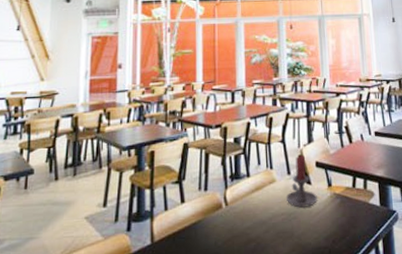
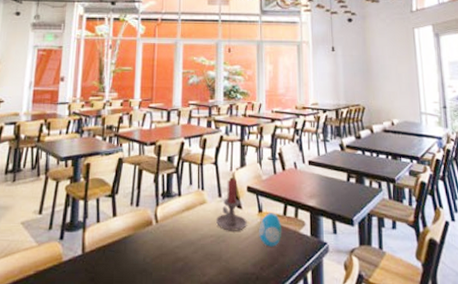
decorative egg: none [329,186,352,220] -> present [259,213,281,247]

